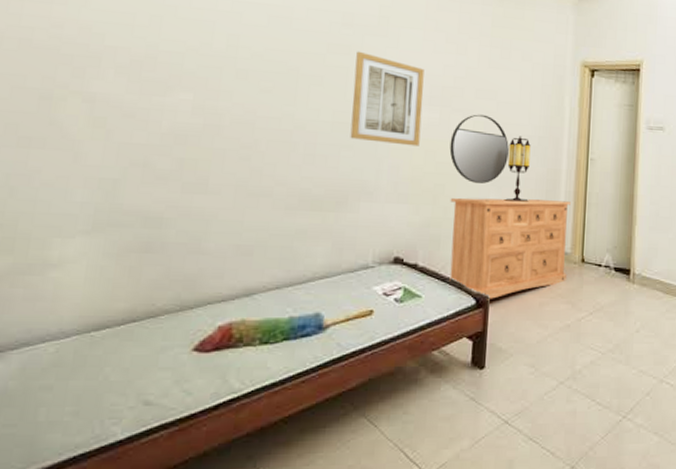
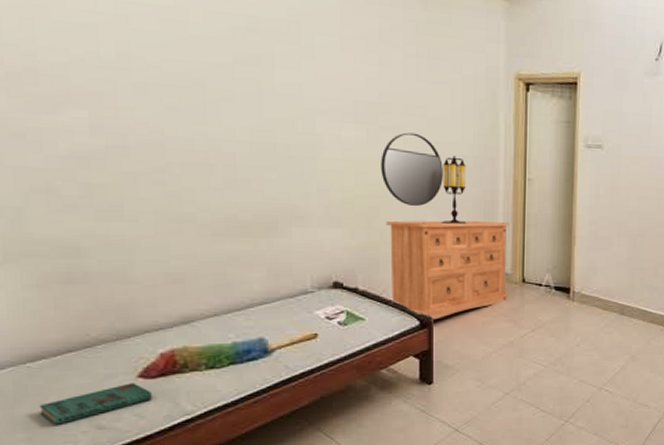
book: none [93,356,204,398] -> present [39,383,153,425]
wall art: present [350,51,424,146] -> none [268,61,348,168]

